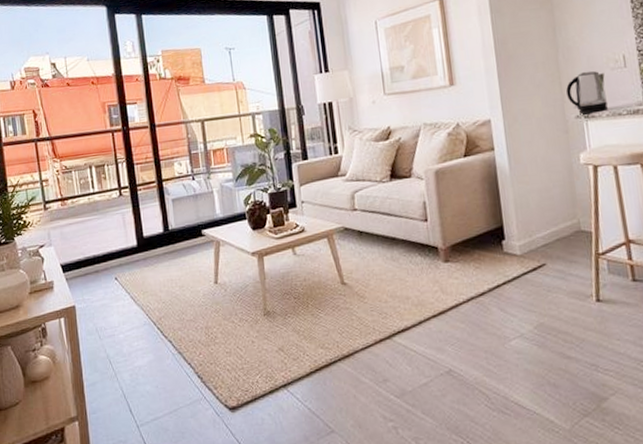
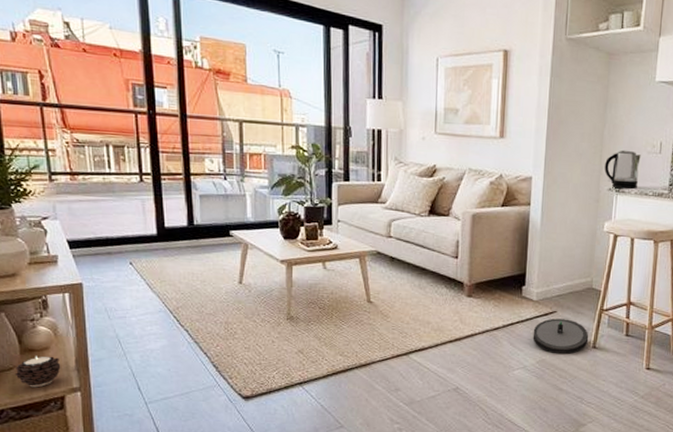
candle: none [20,385,60,422] -> present [15,355,61,388]
robot vacuum: none [523,271,589,314] -> present [532,318,589,354]

